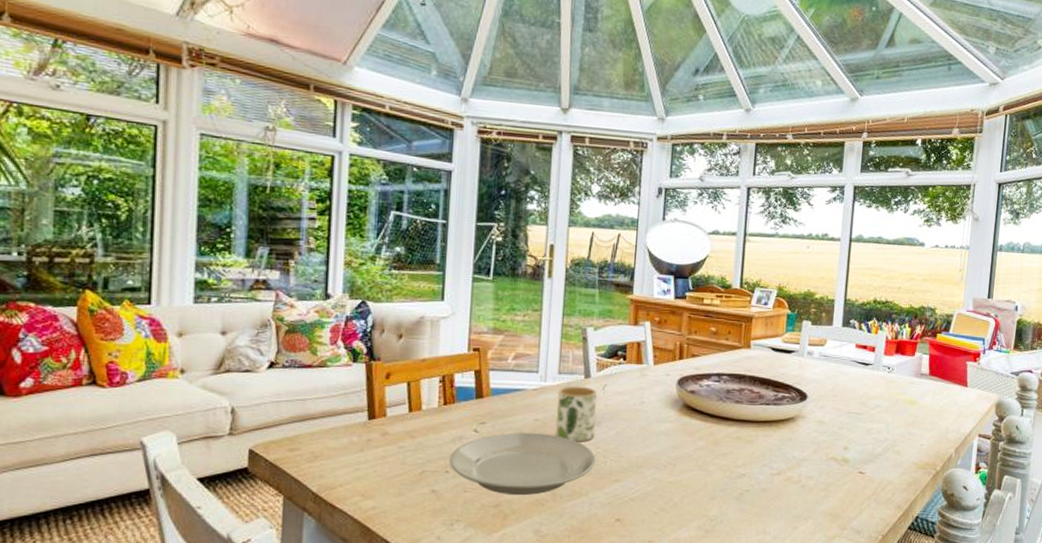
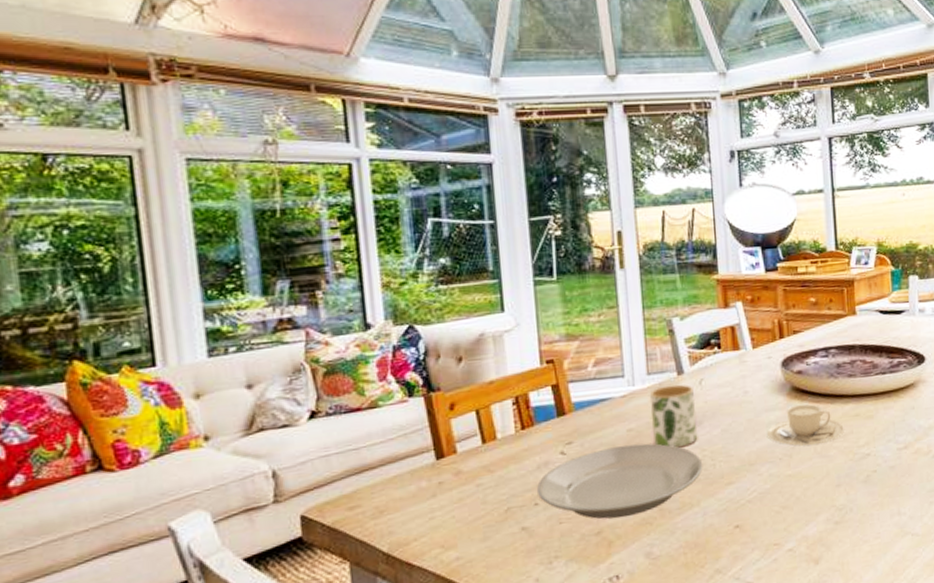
teacup: none [655,420,725,458] -> present [766,403,844,446]

